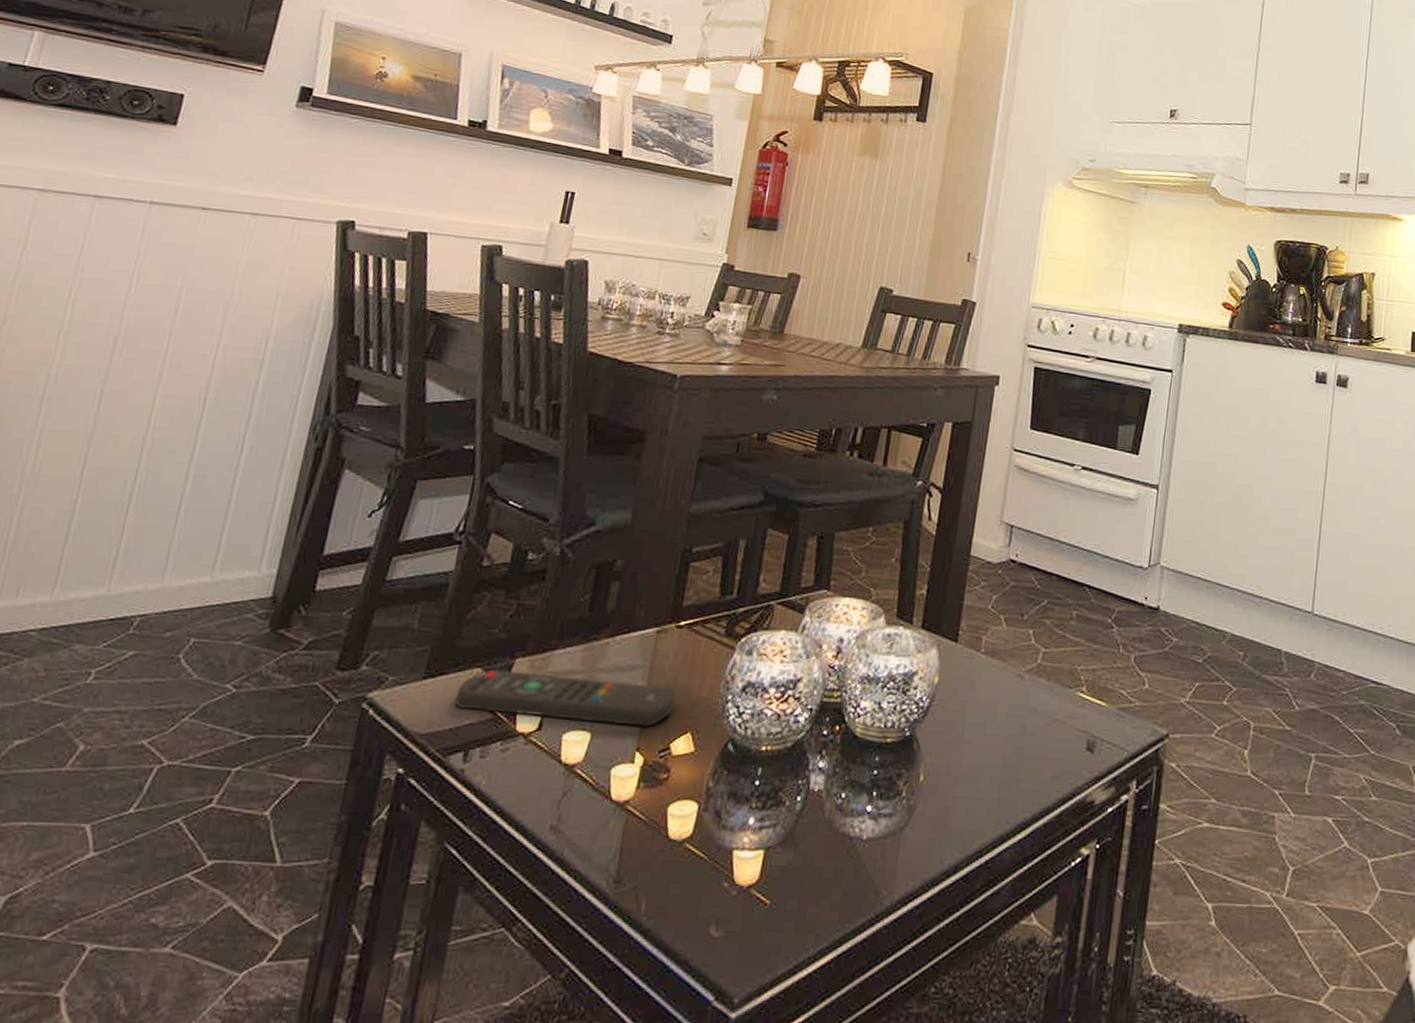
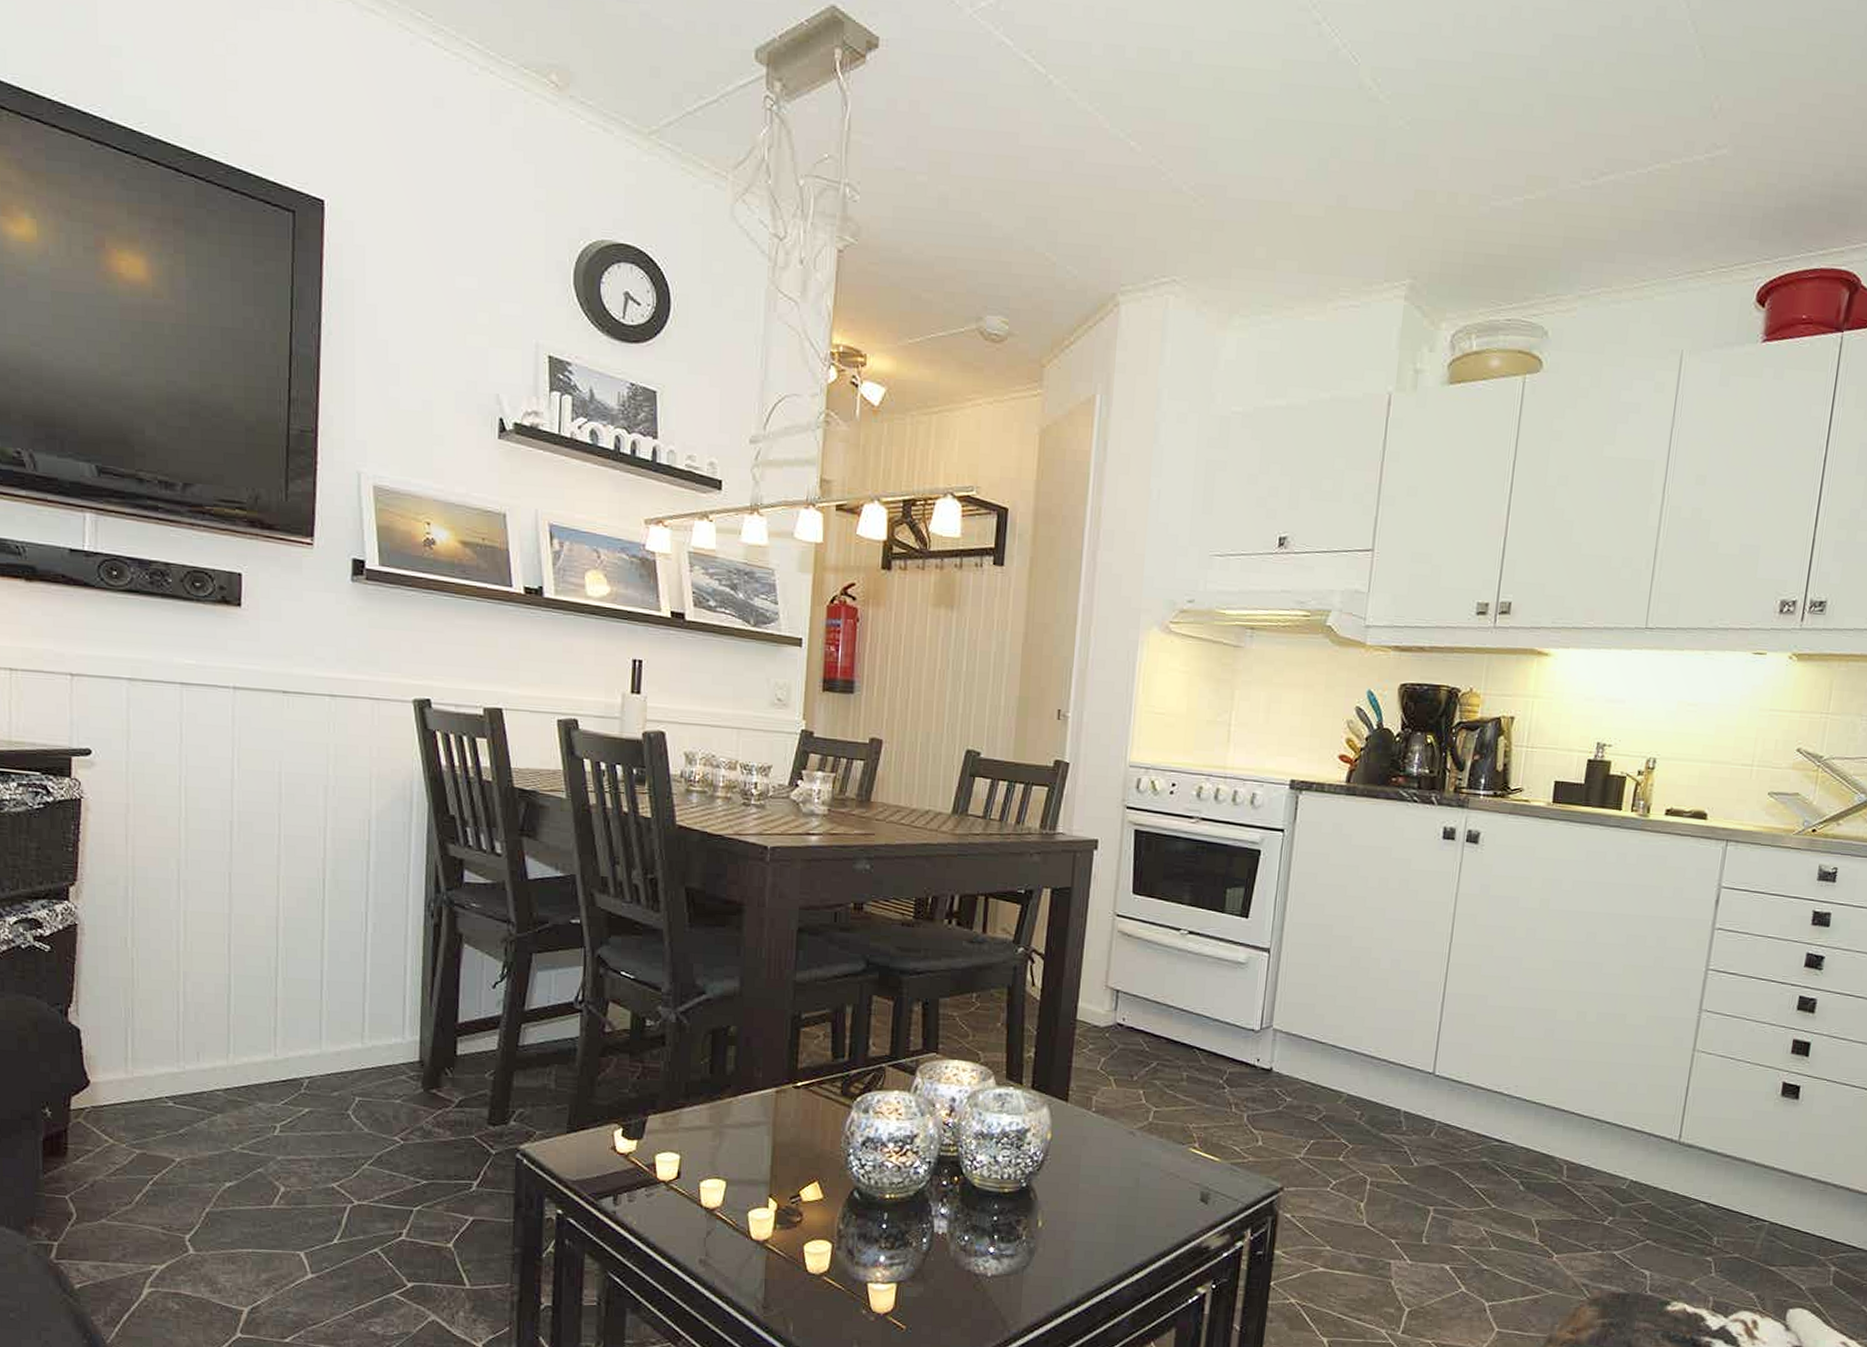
remote control: present [454,669,676,727] -> none [598,1125,800,1176]

